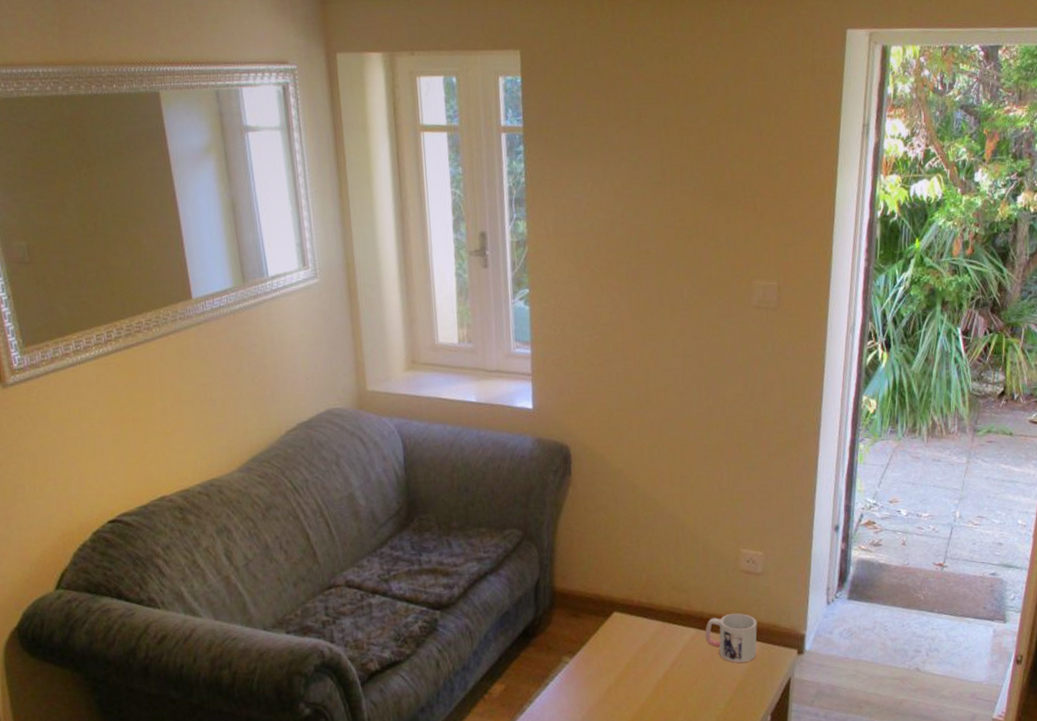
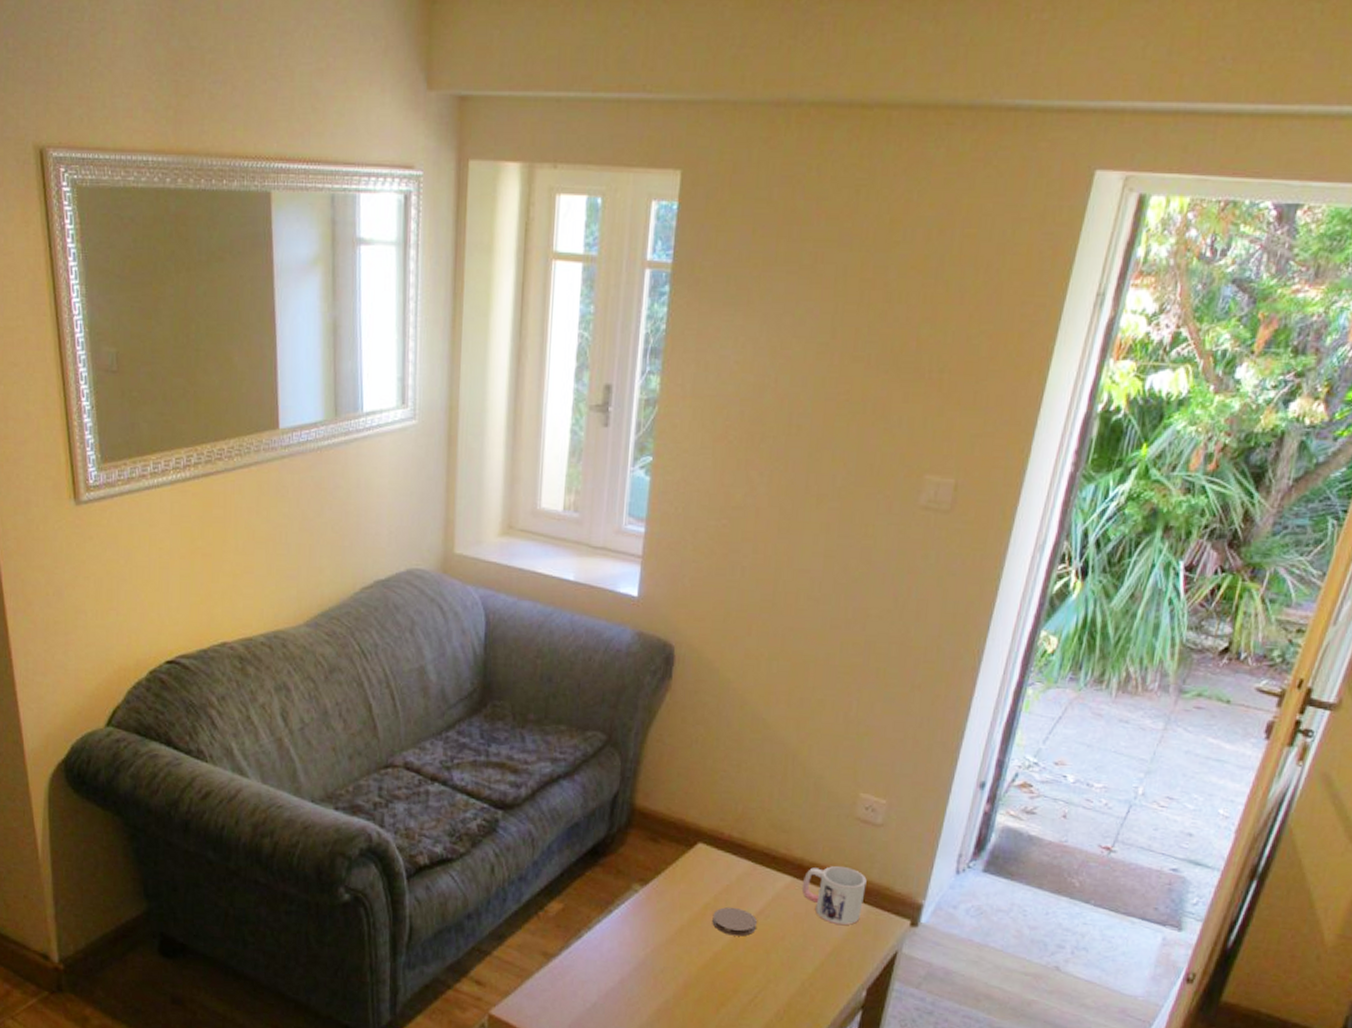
coaster: none [634,662,673,688] -> present [712,907,758,937]

